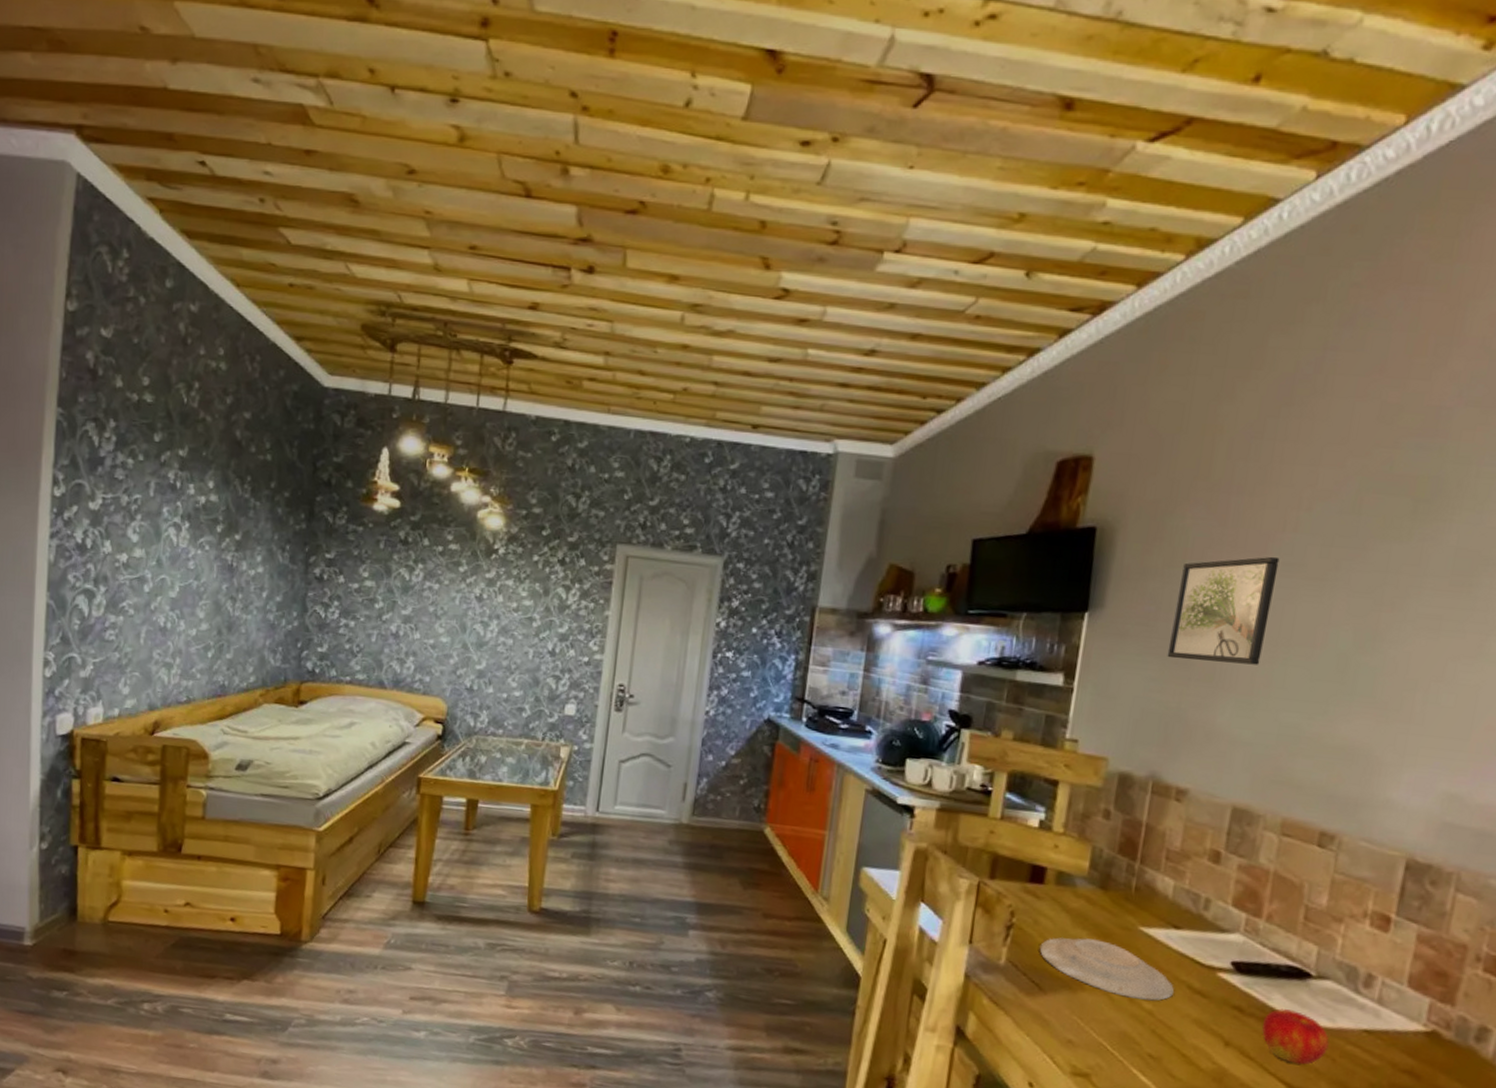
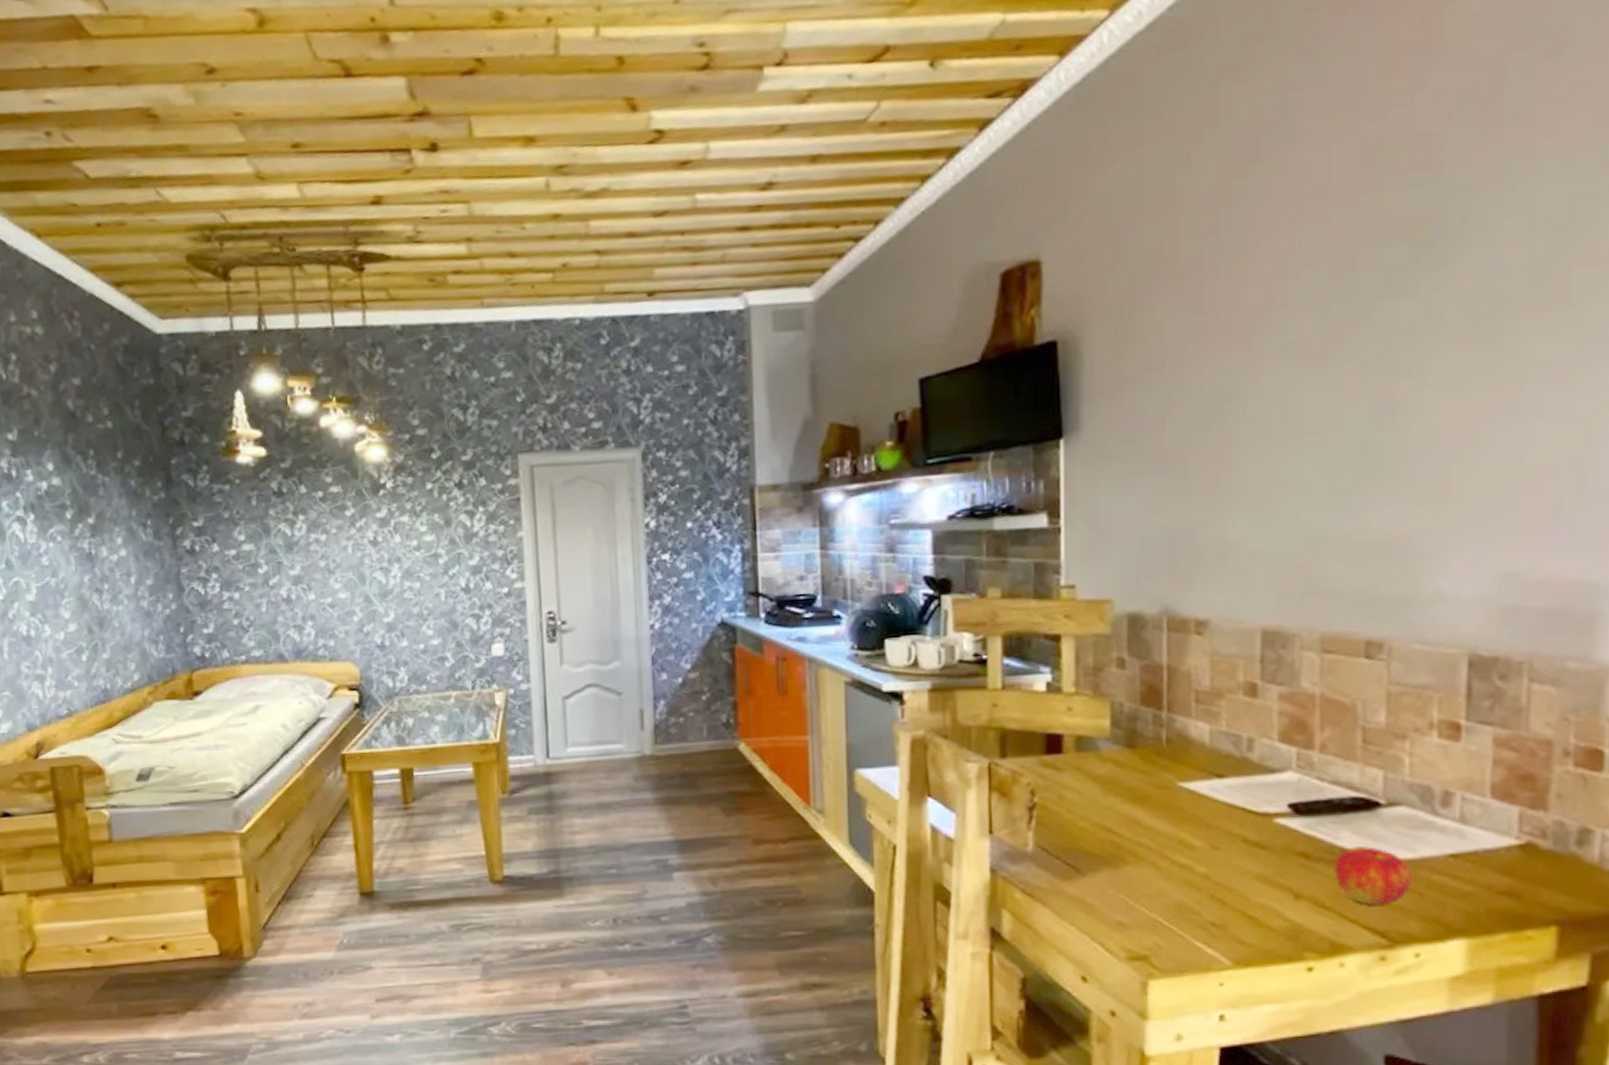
plate: present [1039,937,1174,1001] -> none [1069,805,1228,864]
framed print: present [1167,556,1280,665] -> none [1160,338,1272,475]

